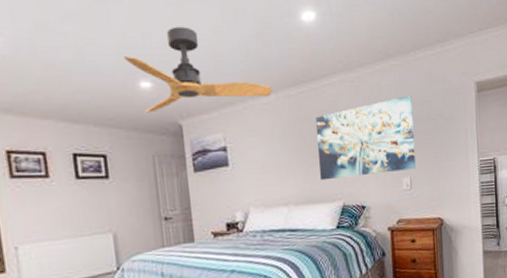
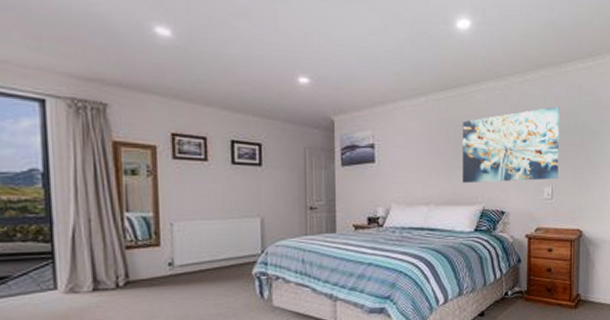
ceiling fan: present [124,26,272,113] -> none [286,27,423,107]

